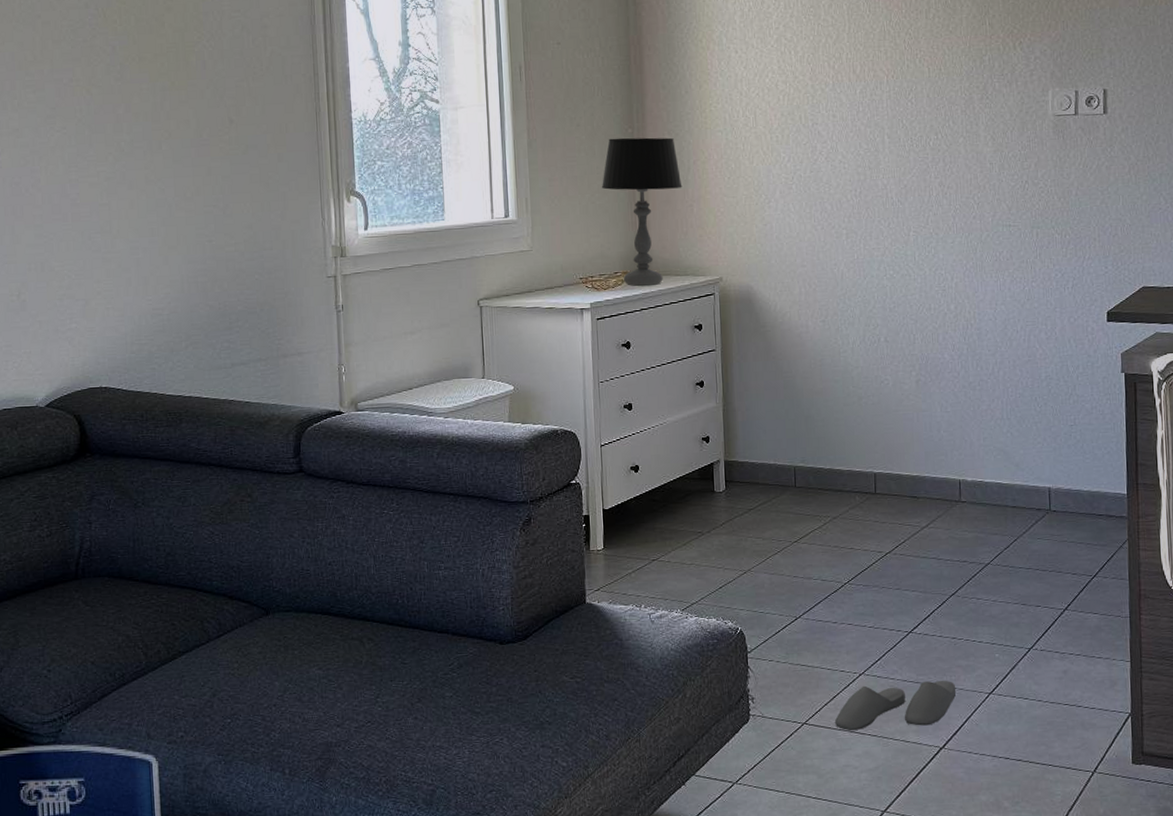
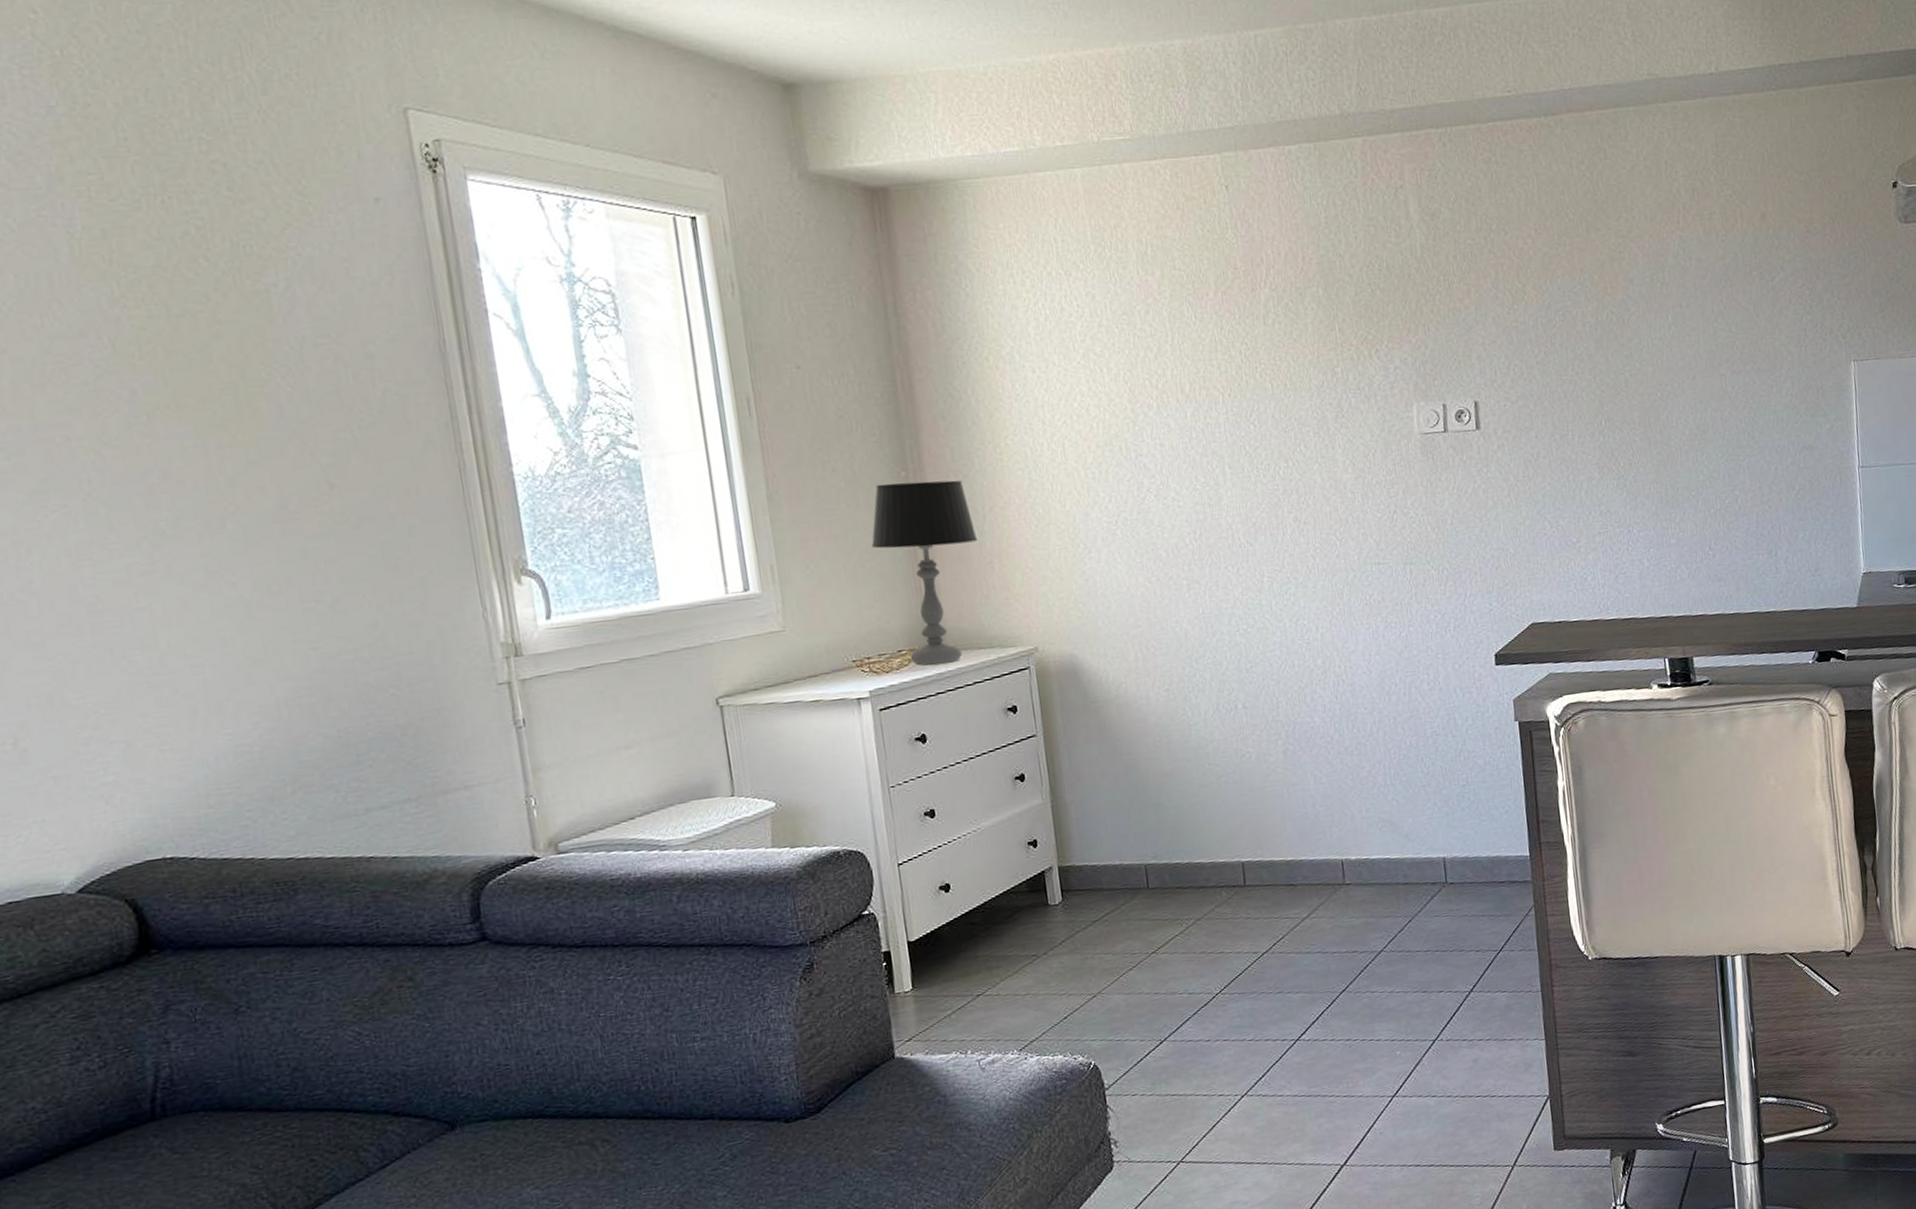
slippers: present [834,680,956,731] -> none [1216,1088,1355,1162]

